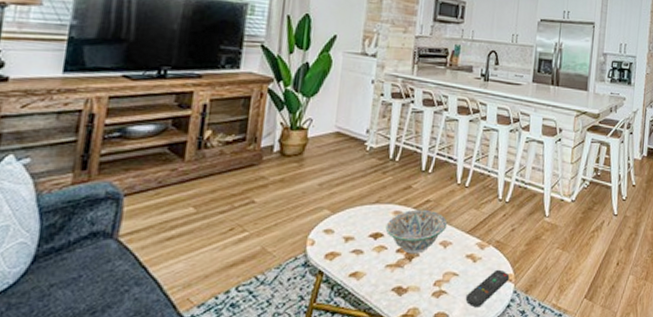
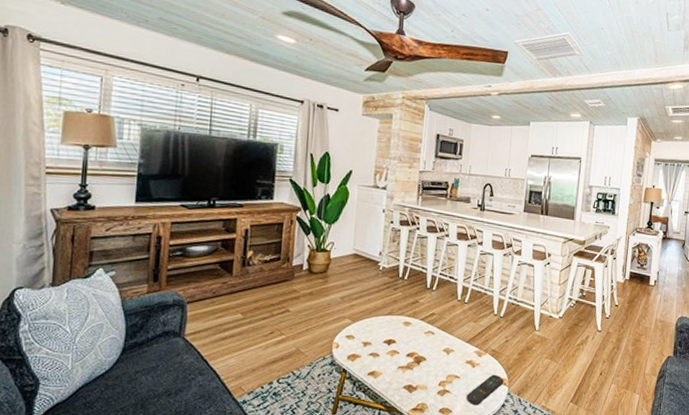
decorative bowl: present [385,209,448,254] -> none [397,321,450,358]

